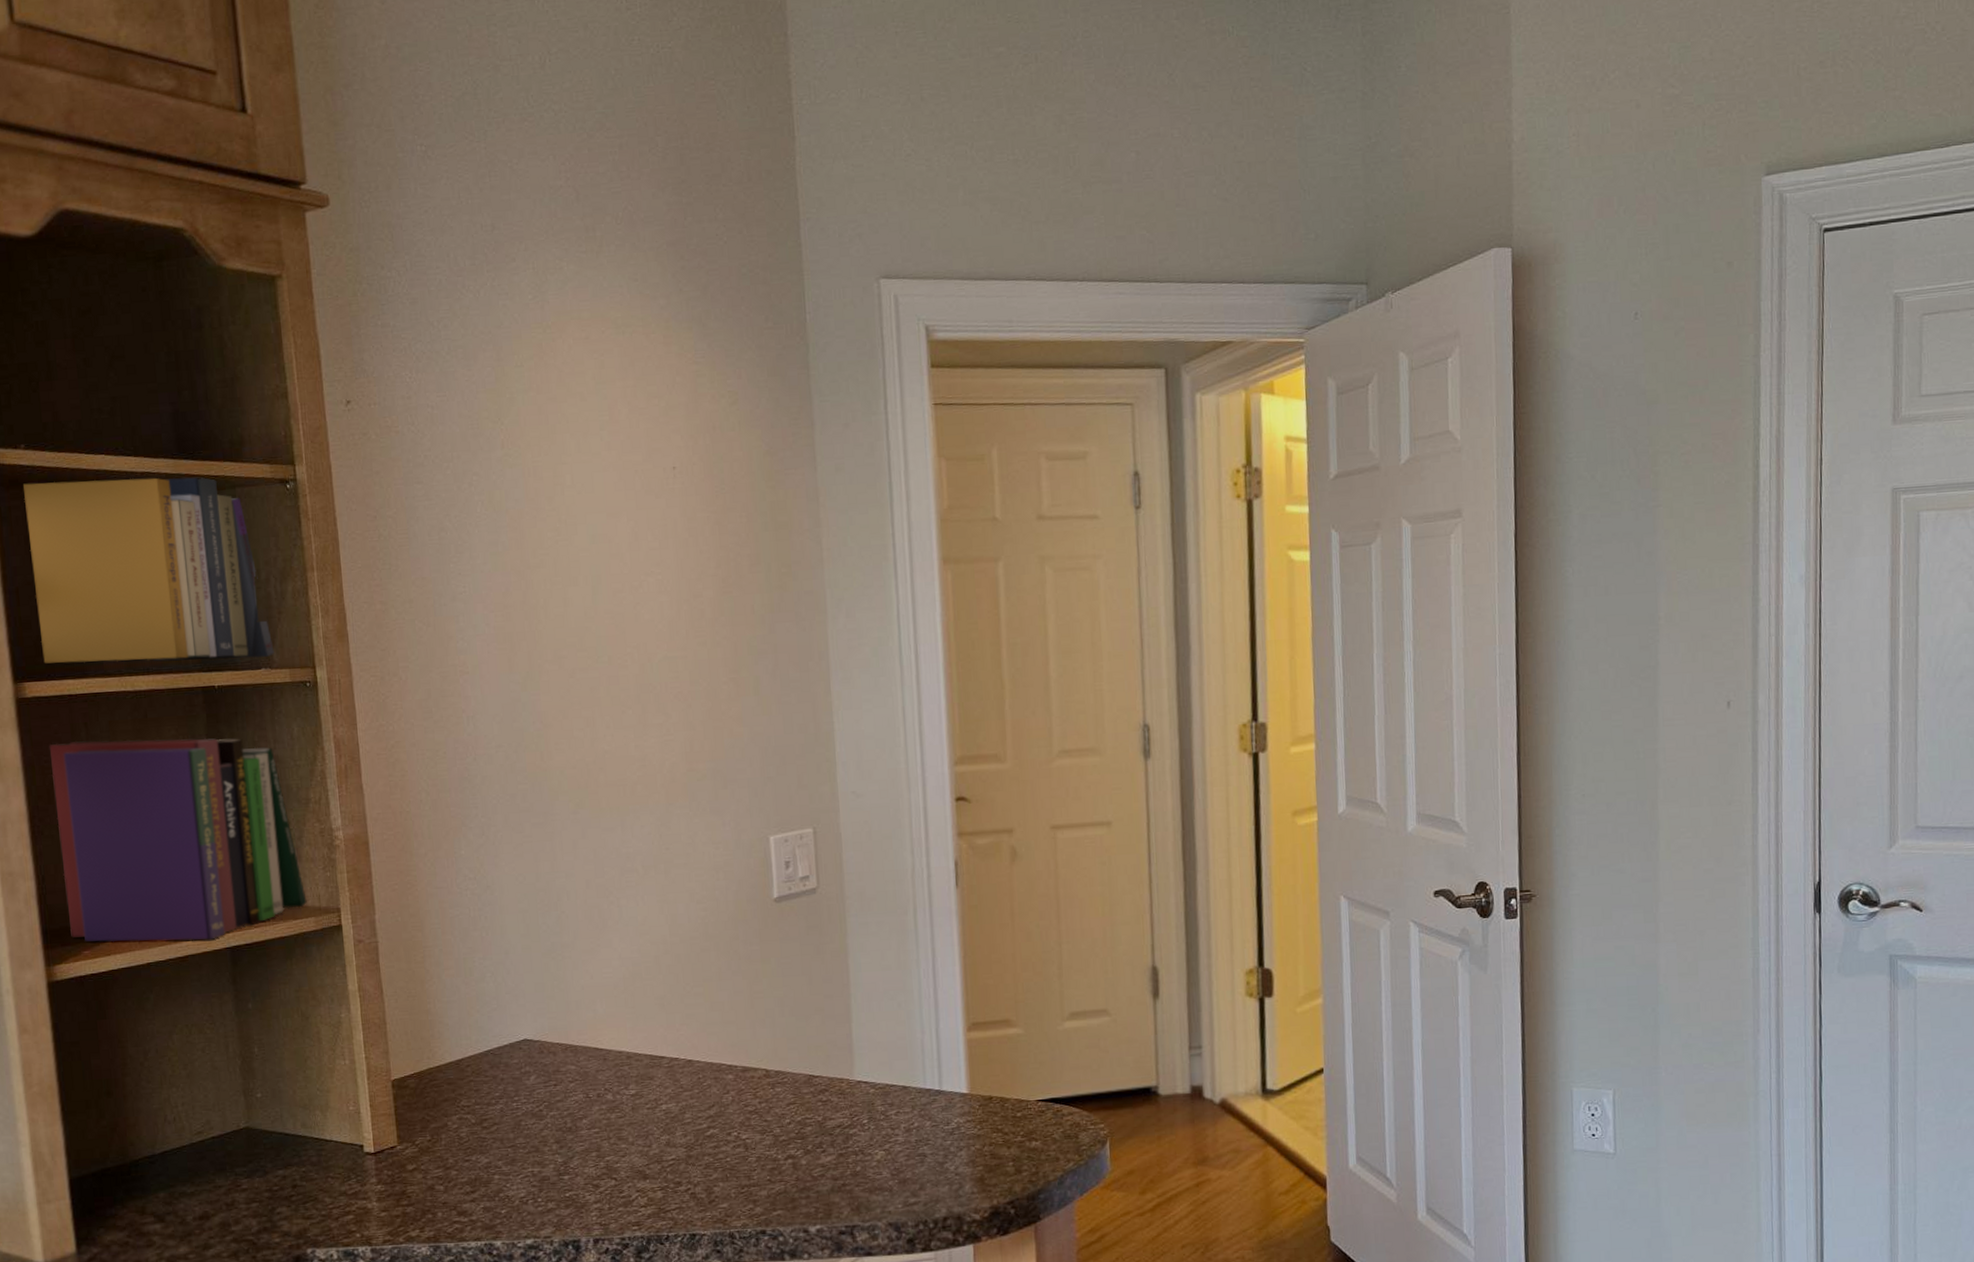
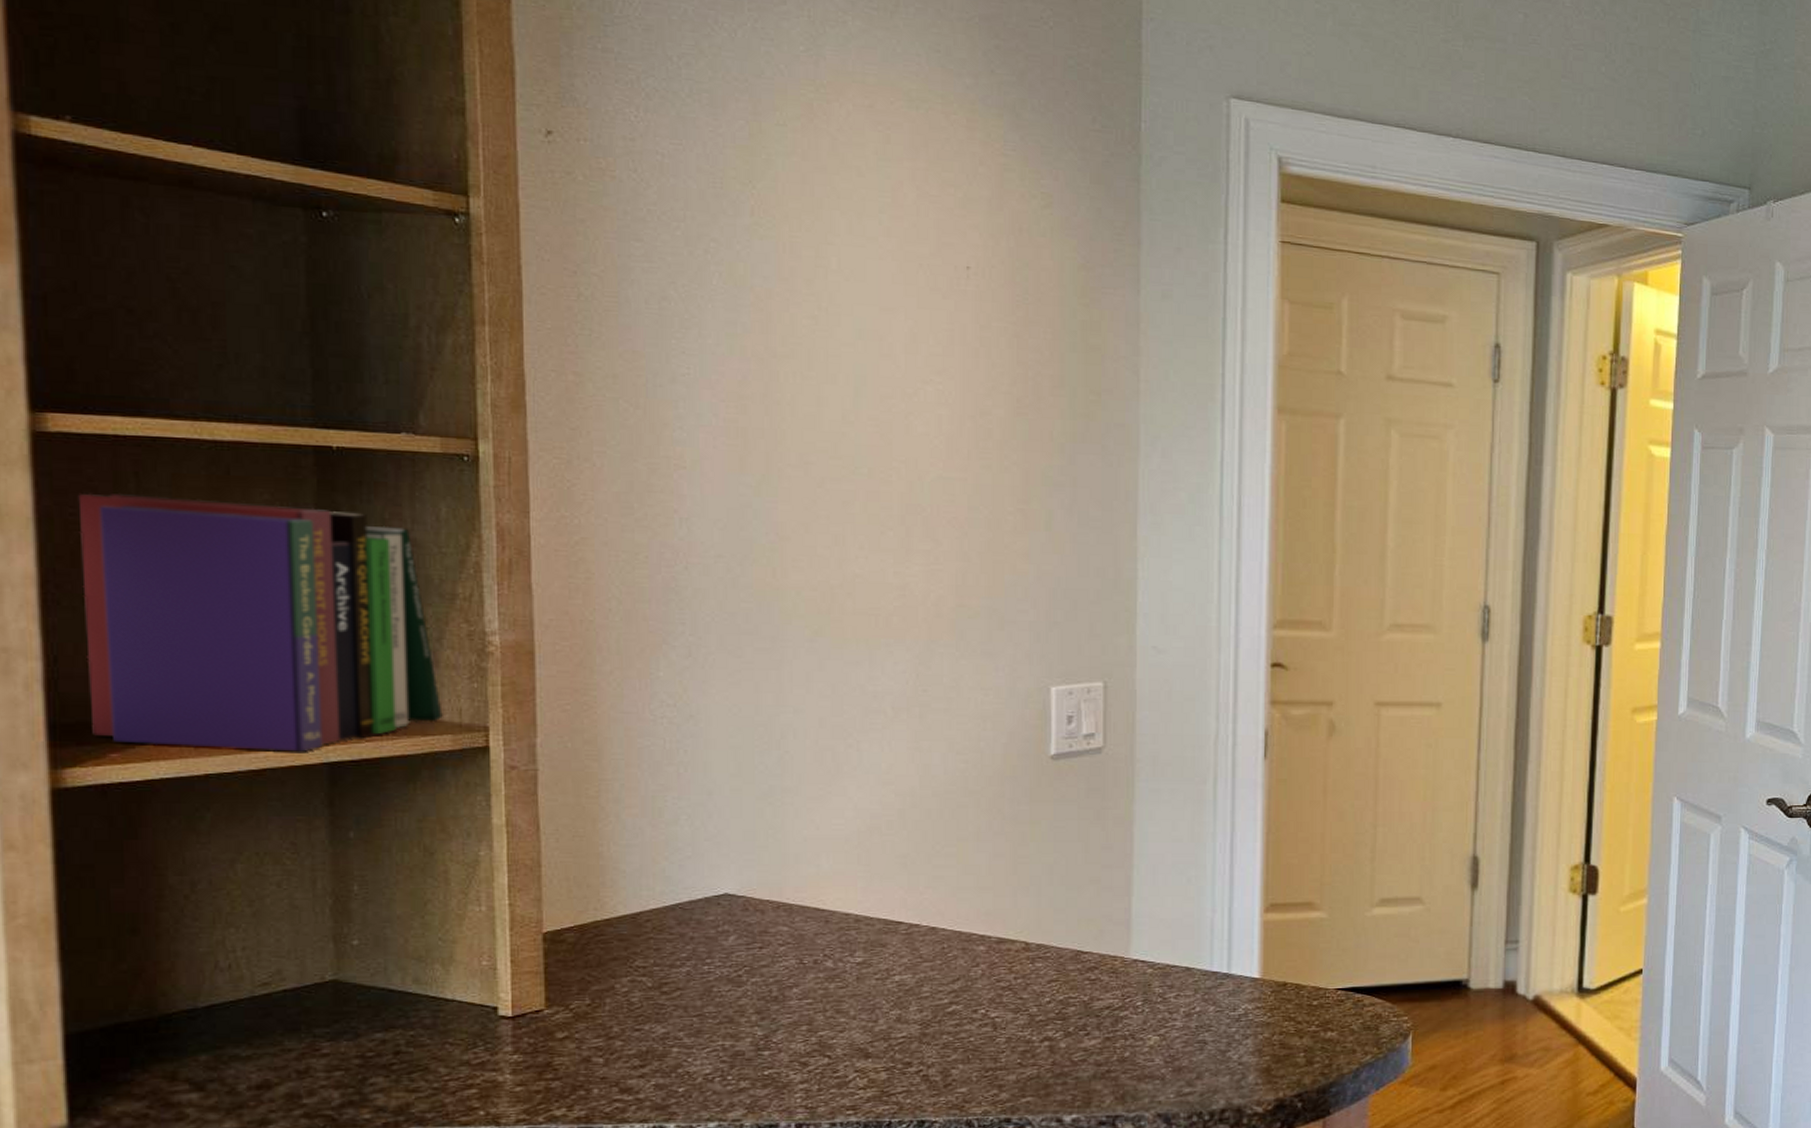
books: present [23,477,274,664] -> none [66,164,421,420]

